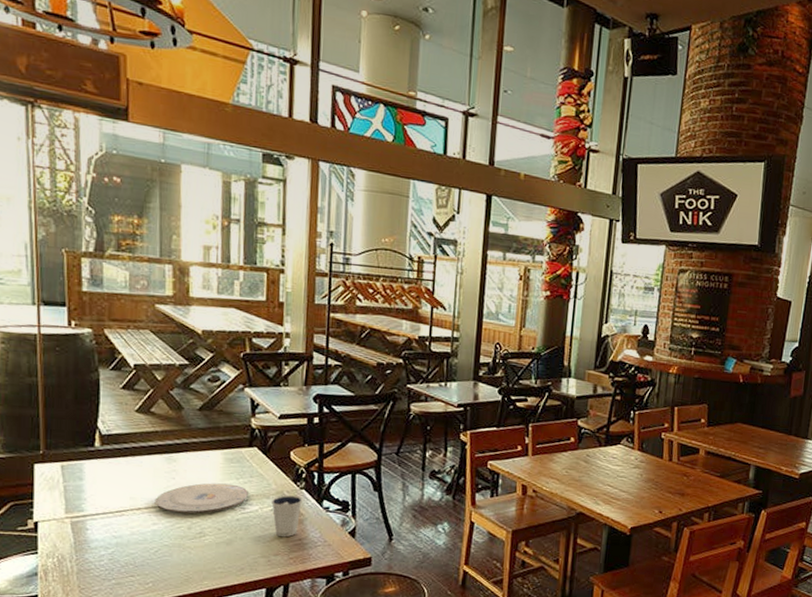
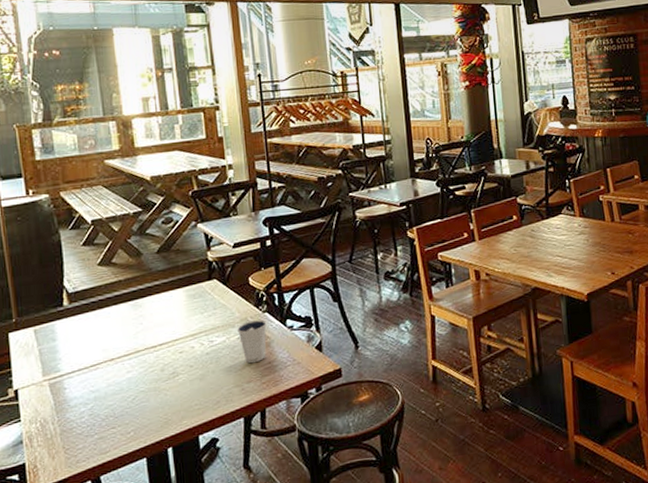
plate: present [154,483,249,514] -> none [126,319,215,357]

